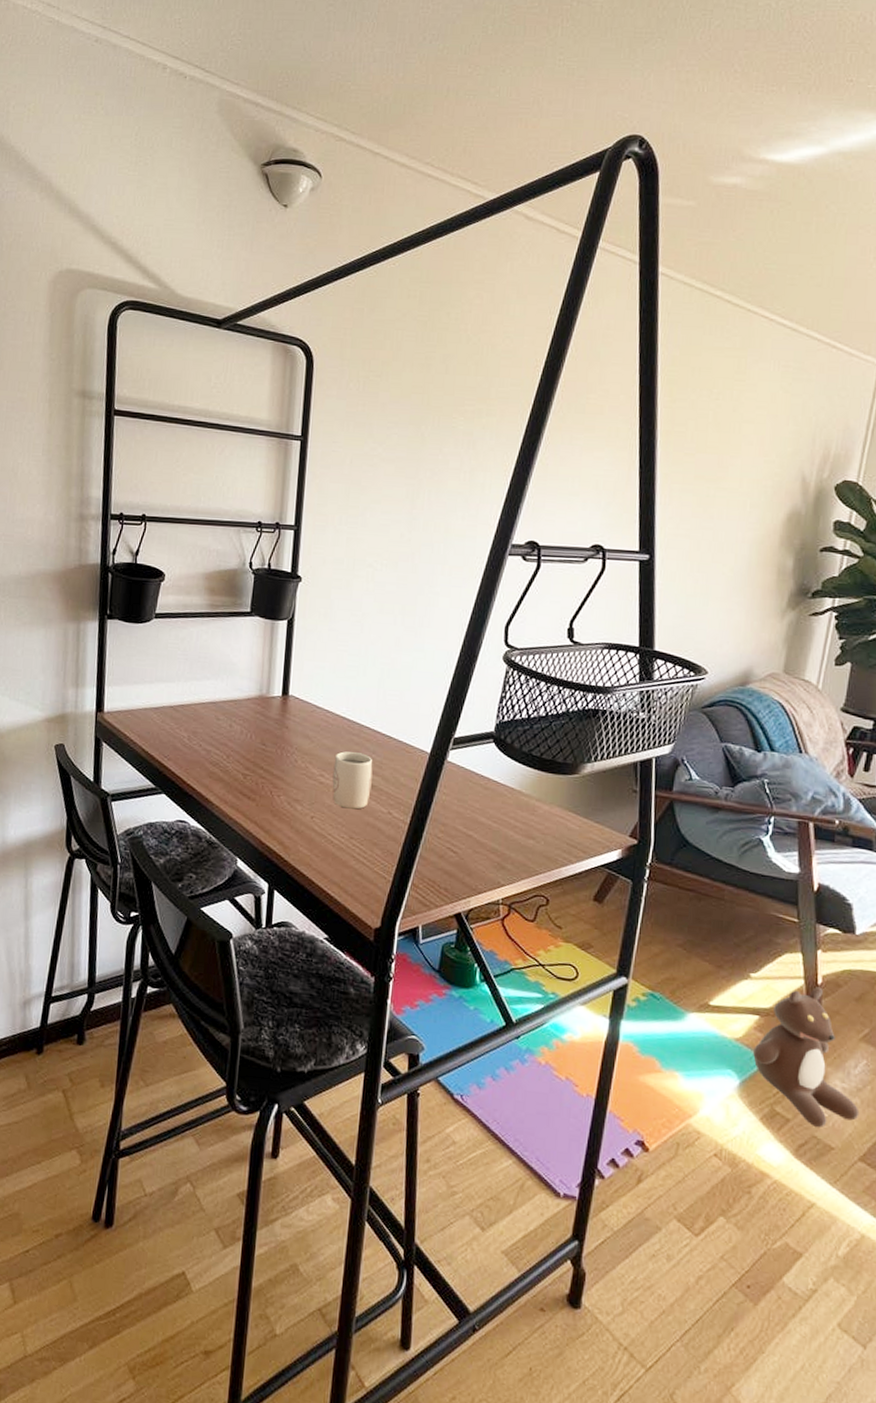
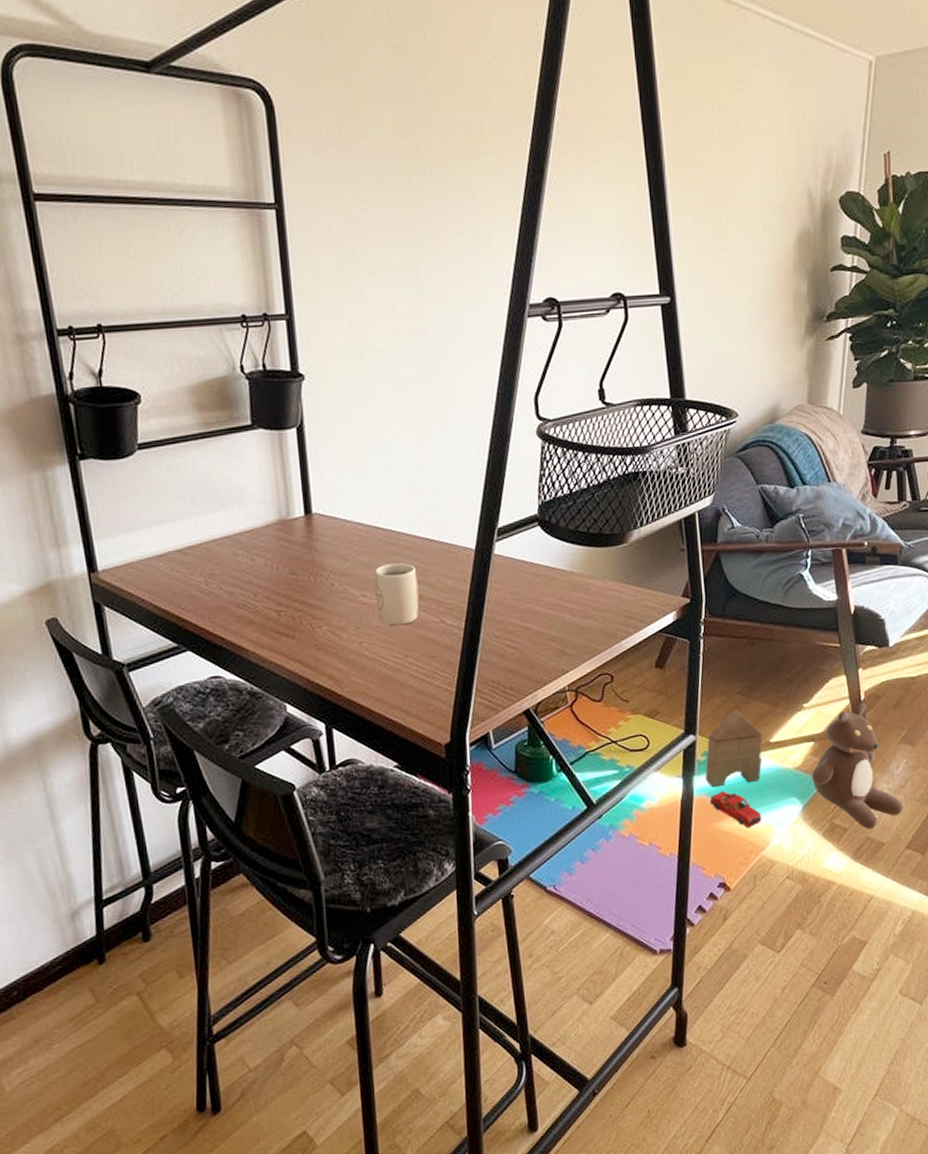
toy blocks: none [634,962,702,1042] -> present [705,709,763,787]
toy car: none [636,1043,693,1089] -> present [709,791,762,827]

